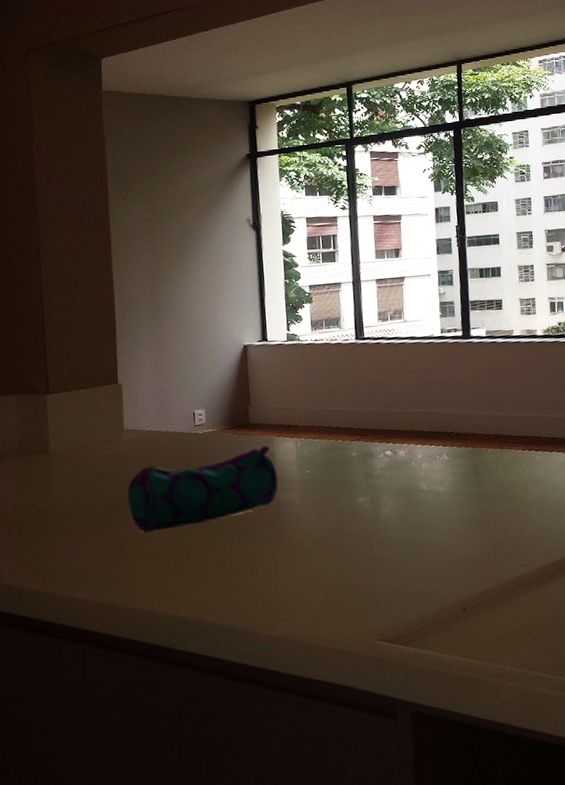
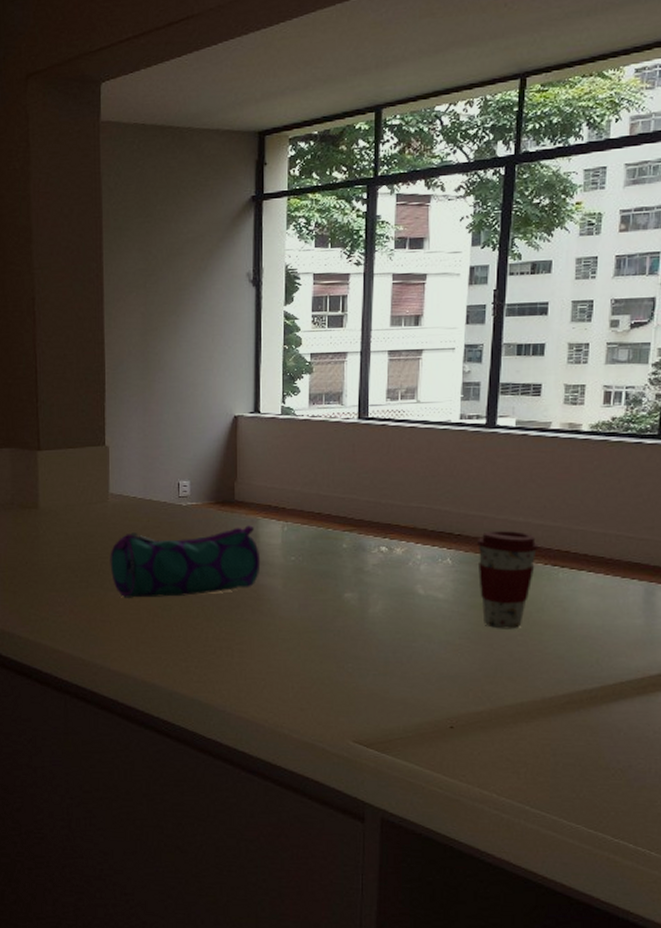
coffee cup: none [467,424,517,513] -> present [477,530,539,629]

